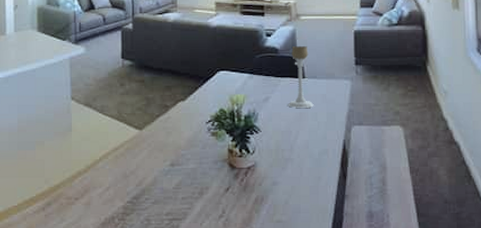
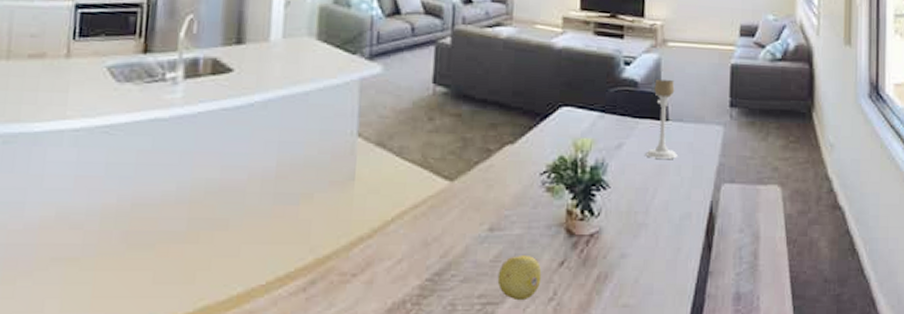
fruit: none [179,183,213,217] -> present [497,254,542,301]

